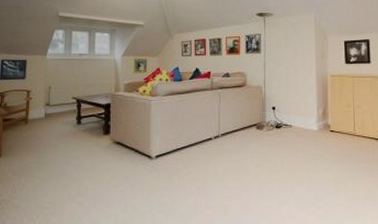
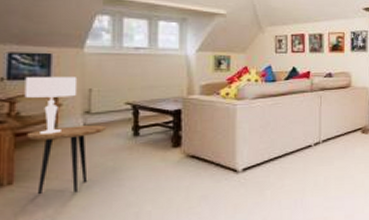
table lamp: none [10,77,42,120] -> present [24,77,78,134]
side table: none [10,115,60,167] -> present [27,125,107,195]

